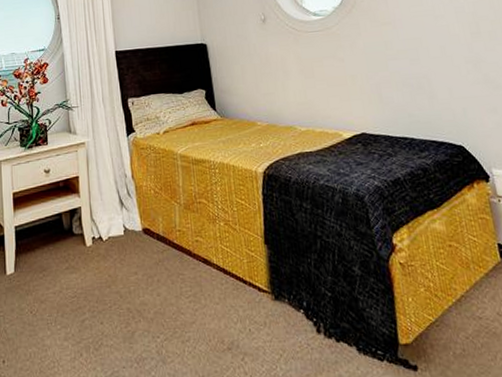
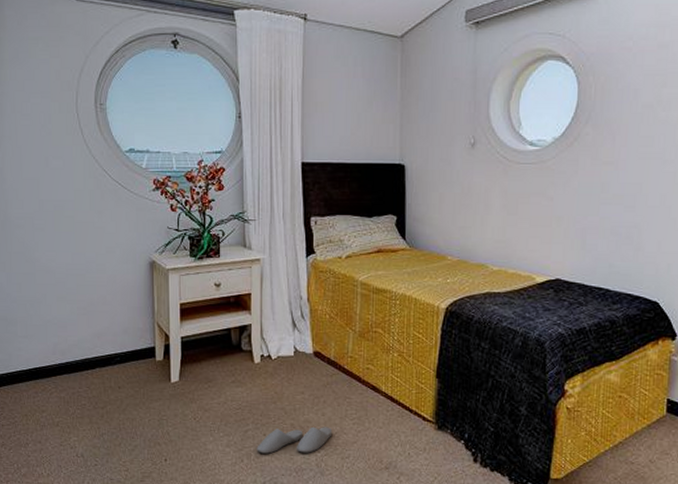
slippers: none [95,308,170,345] -> present [257,427,333,454]

